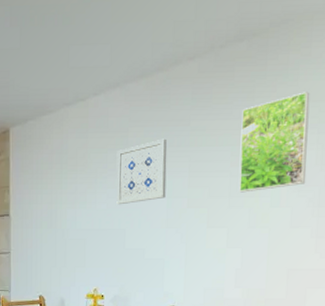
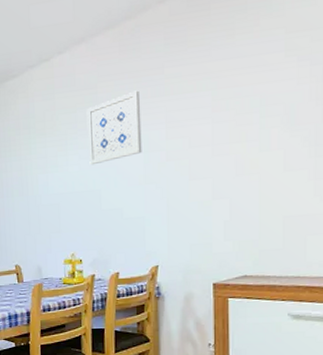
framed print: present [239,92,310,193] -> none [221,21,299,139]

